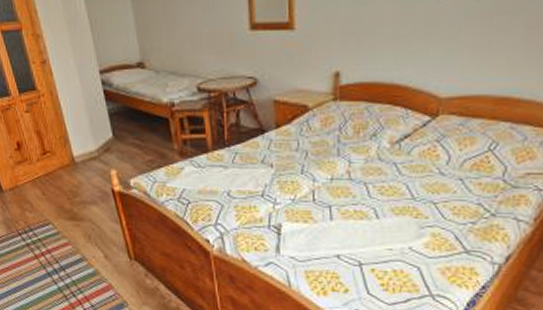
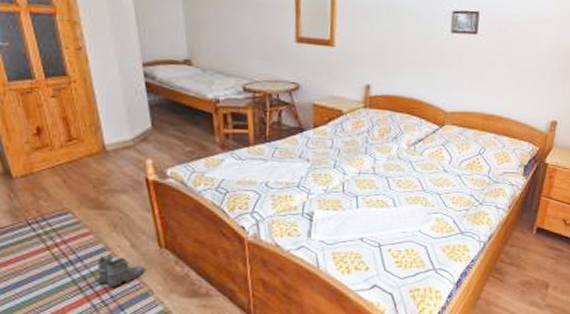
boots: none [76,265,118,297] -> present [96,254,145,288]

